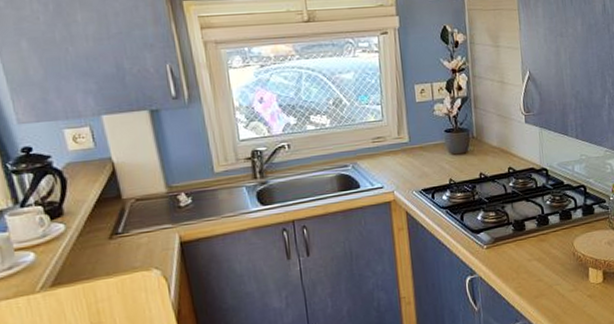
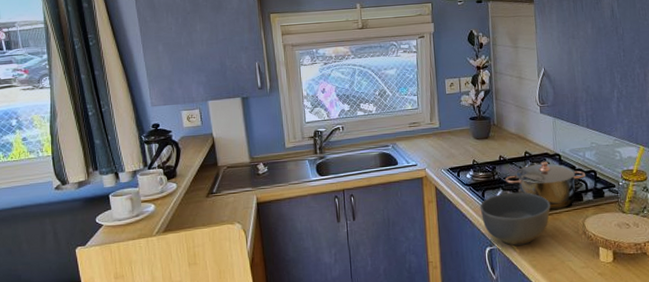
bowl: none [458,213,537,273] -> present [480,192,550,246]
cooking pot: none [486,177,576,231] -> present [505,161,586,210]

